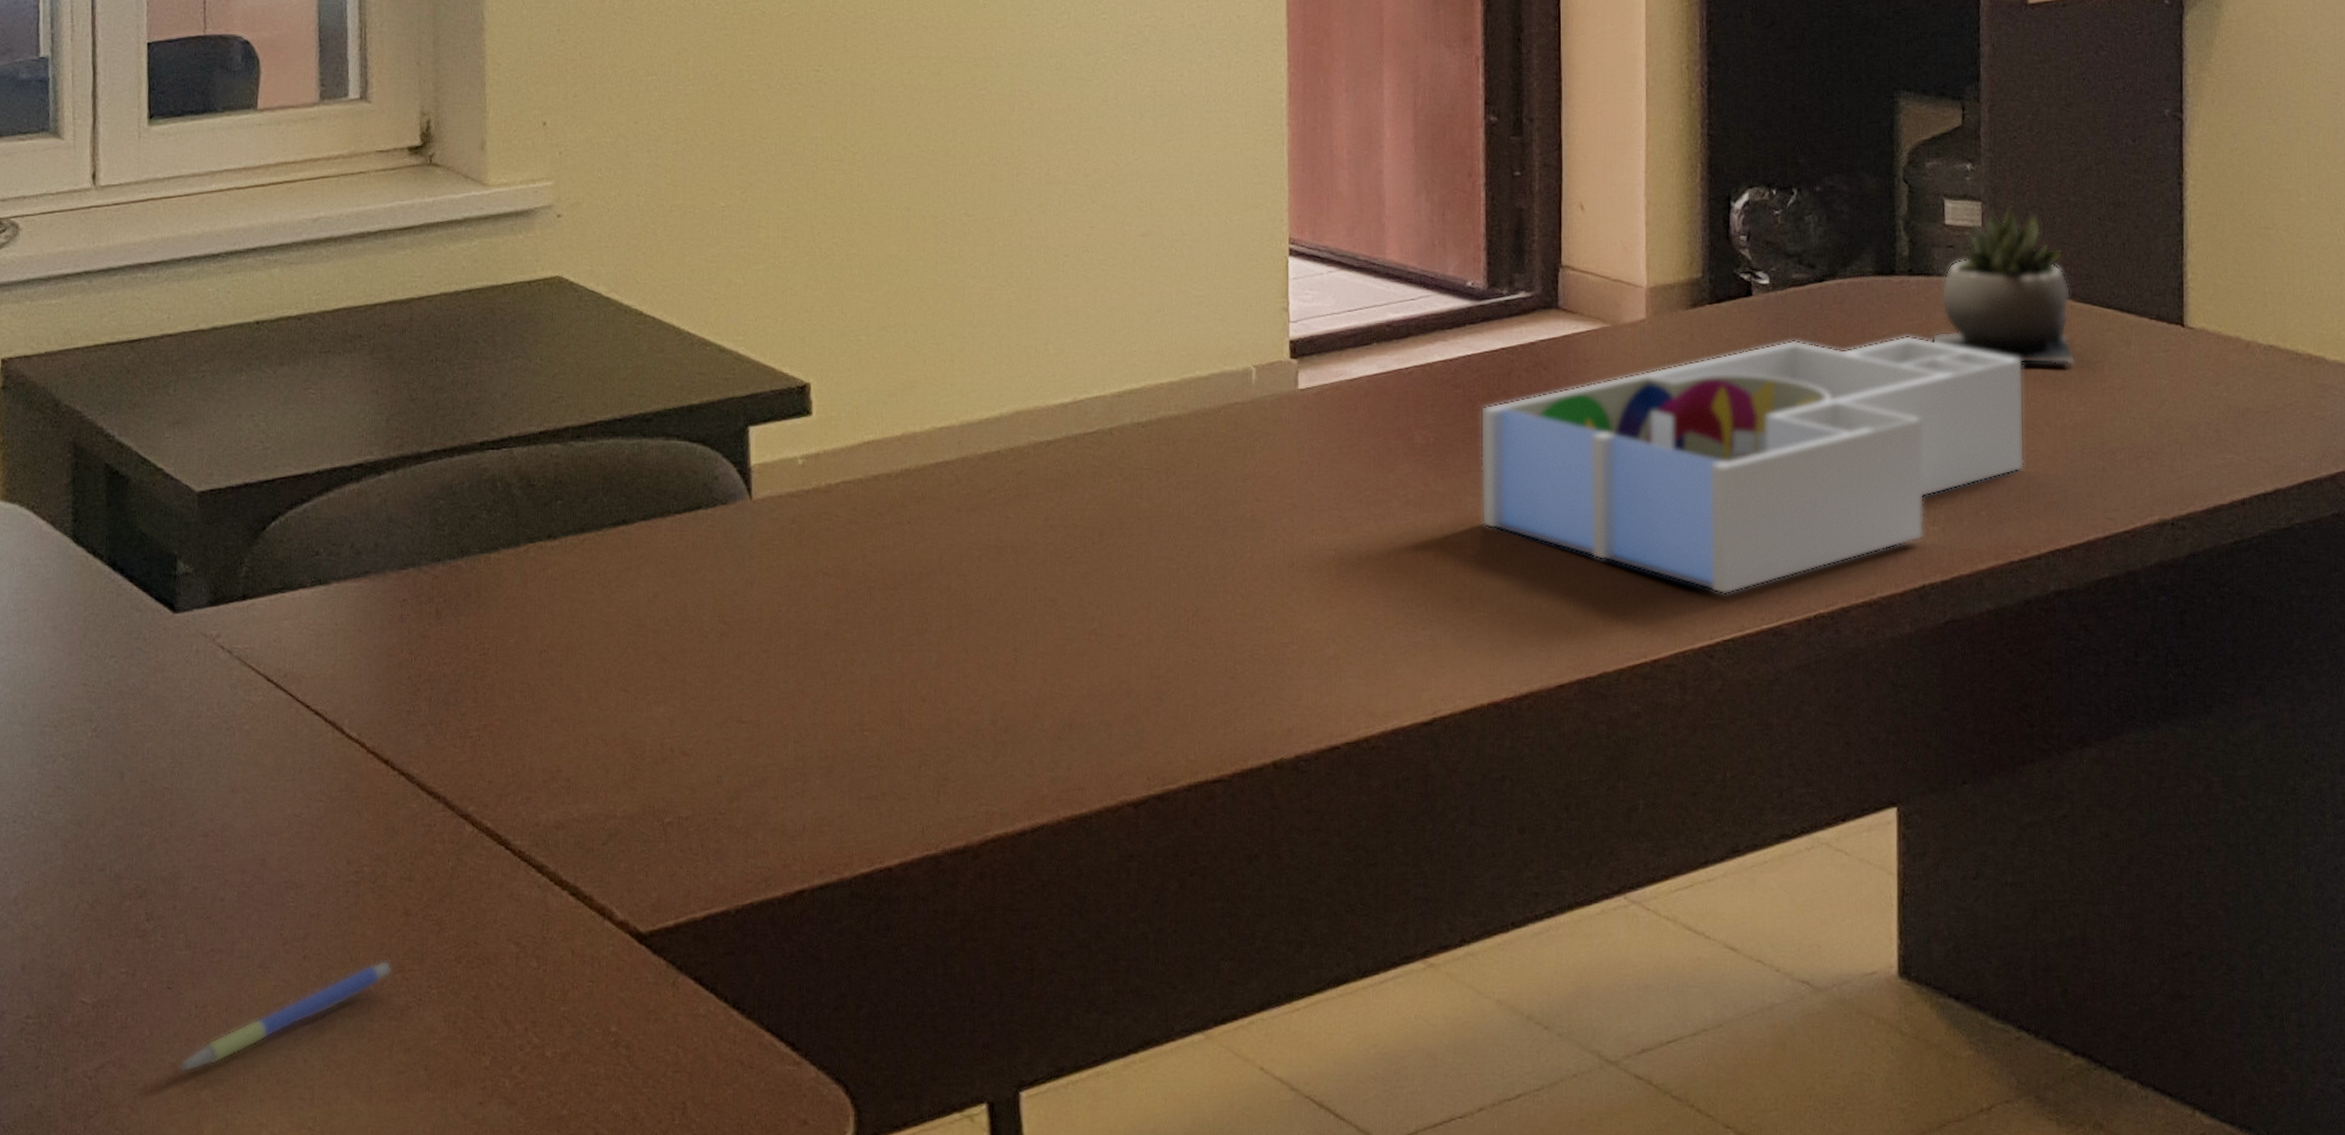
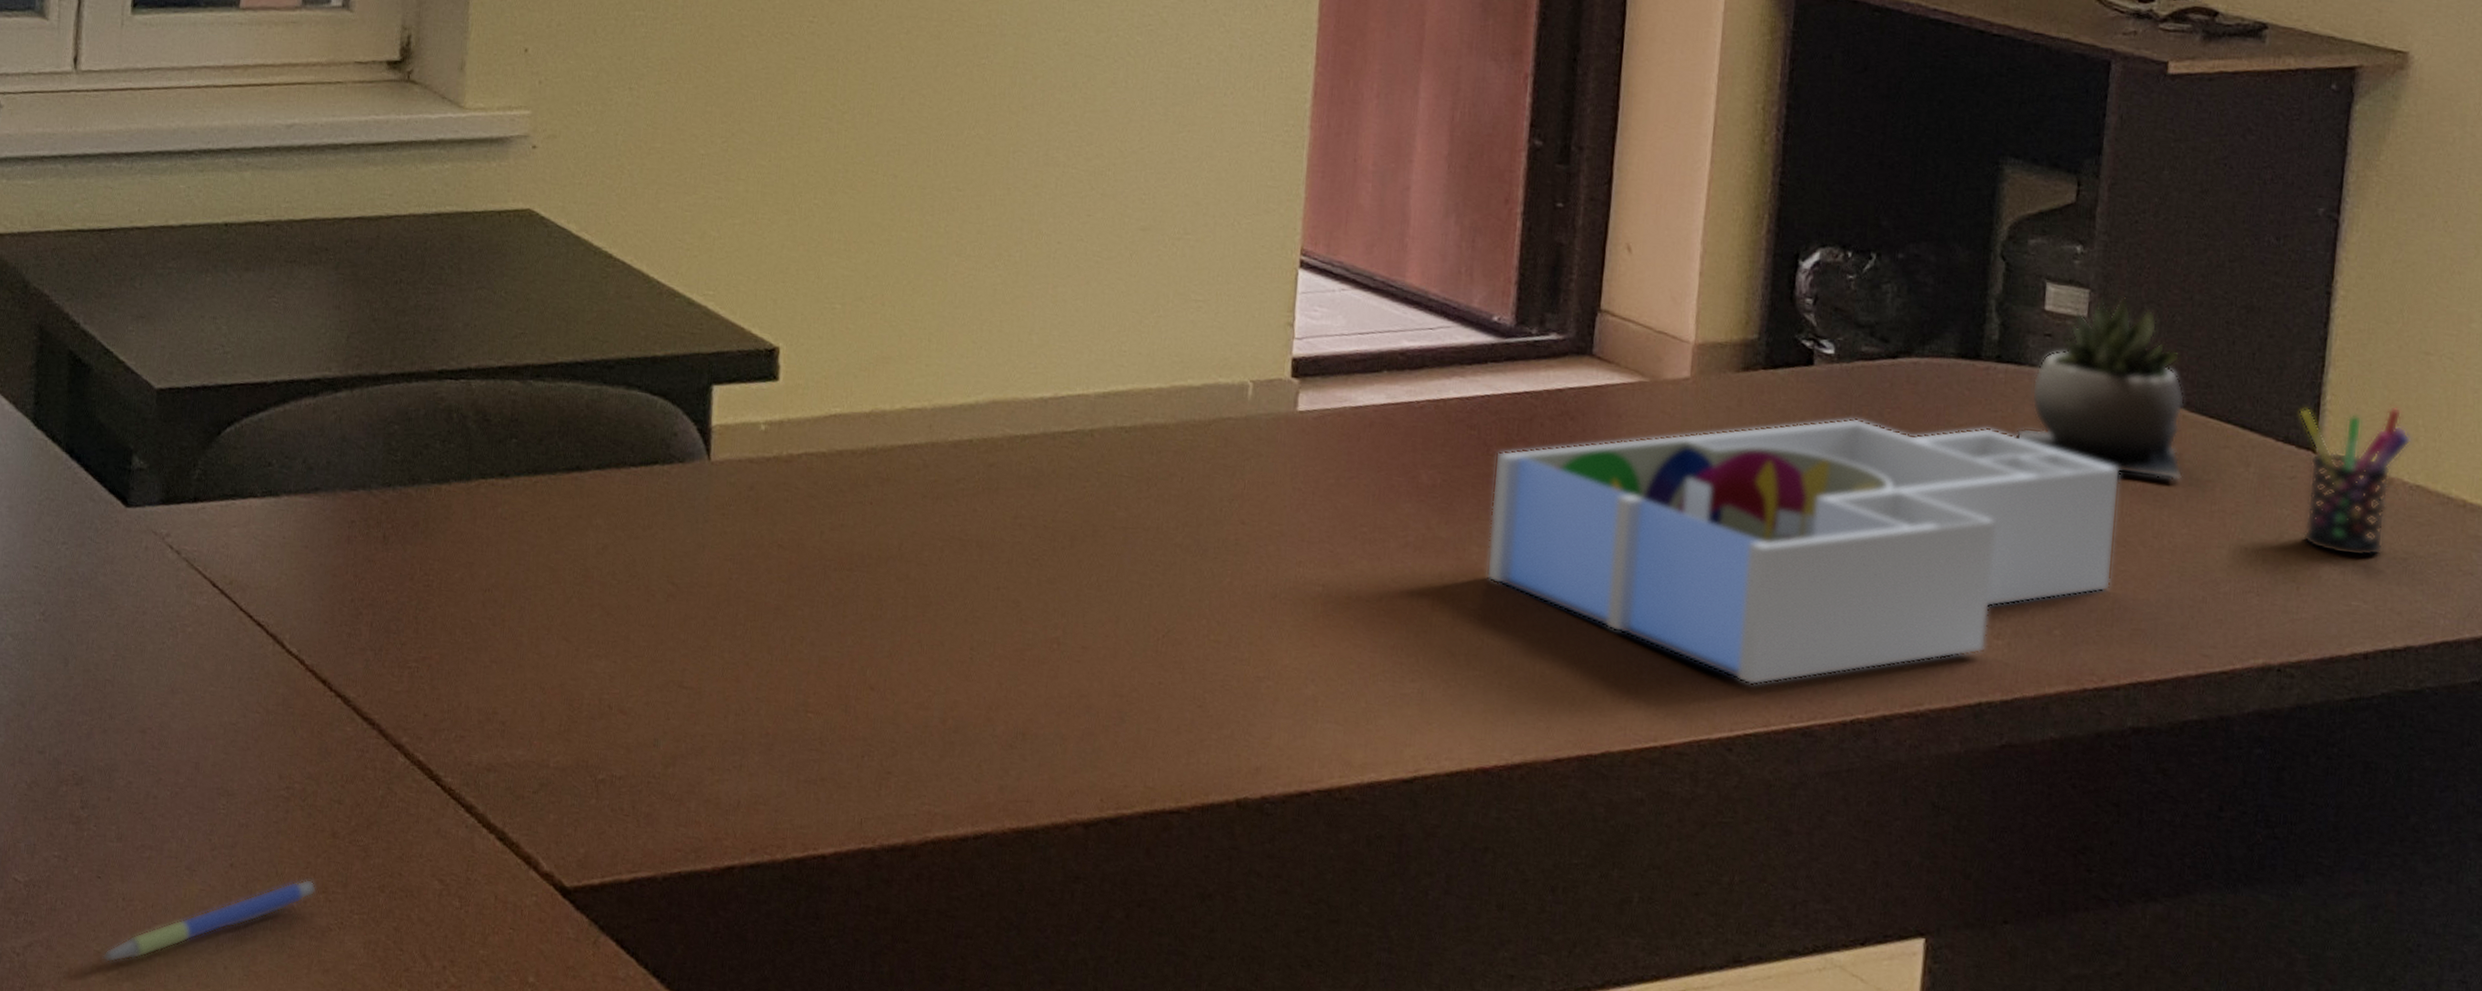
pen holder: none [2167,278,2262,415] -> present [2299,407,2412,557]

